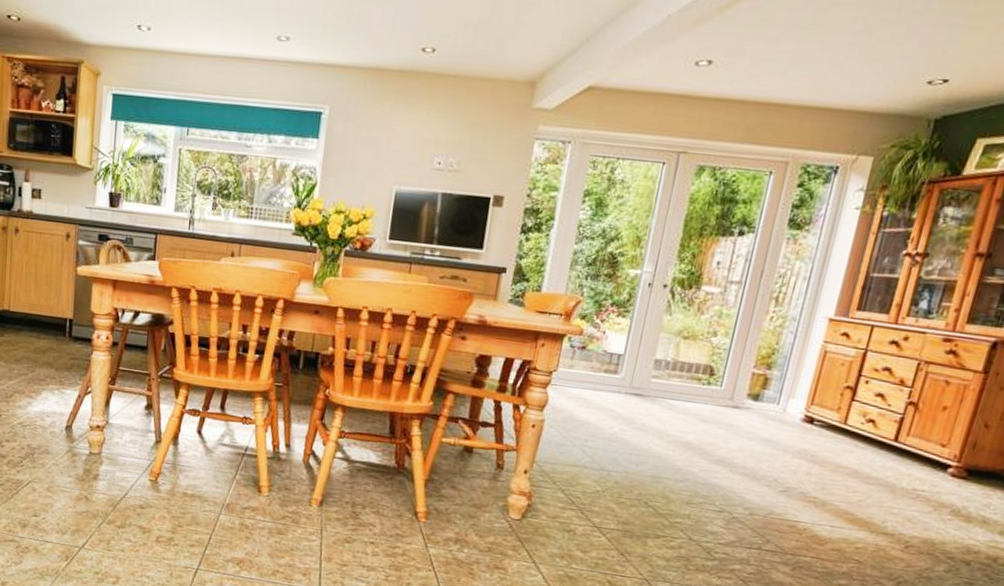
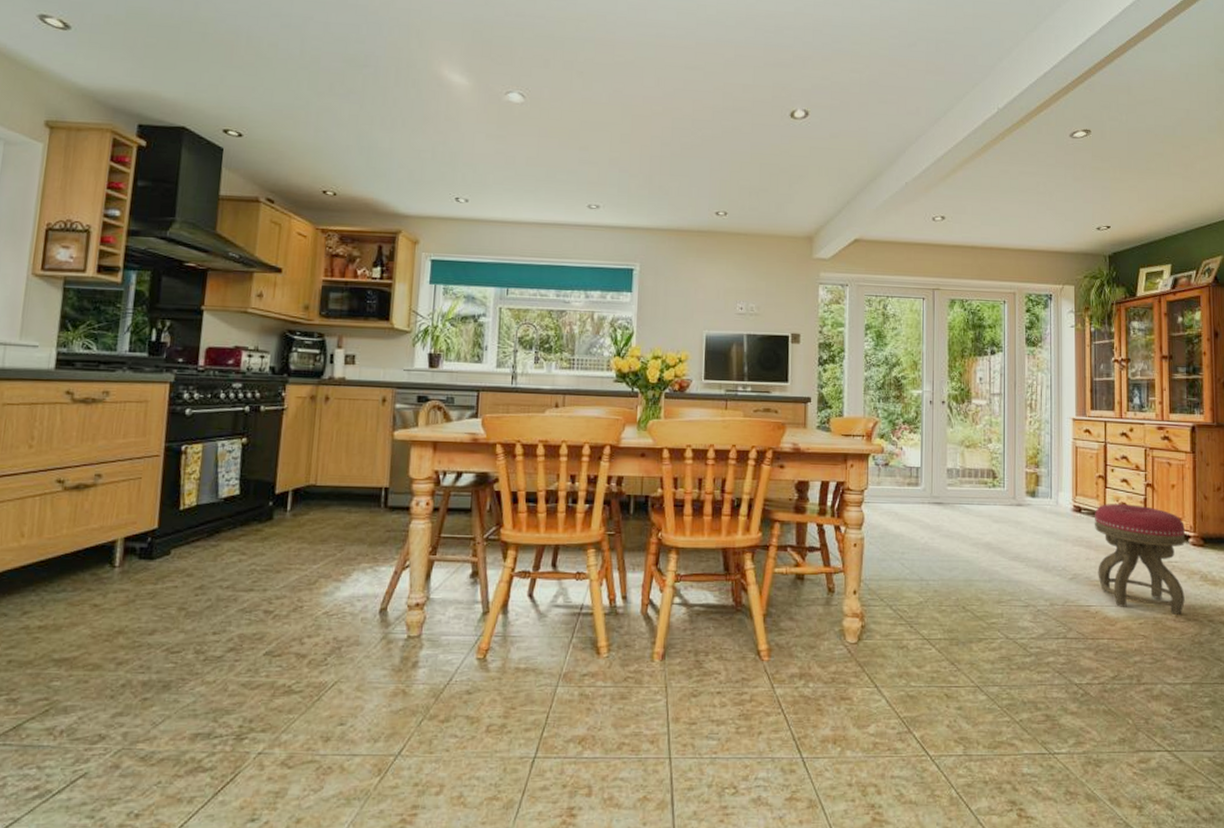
stool: none [816,418,947,546] -> present [1094,504,1186,615]

